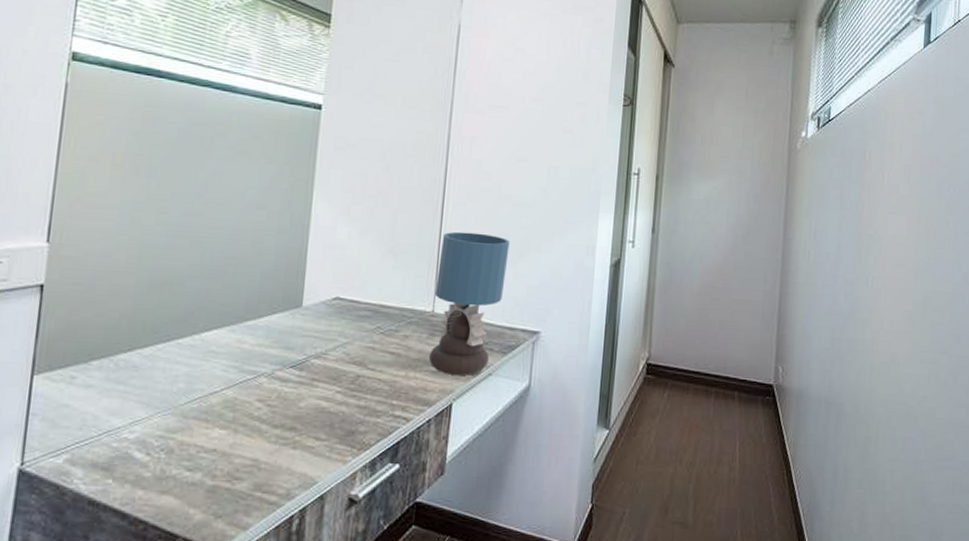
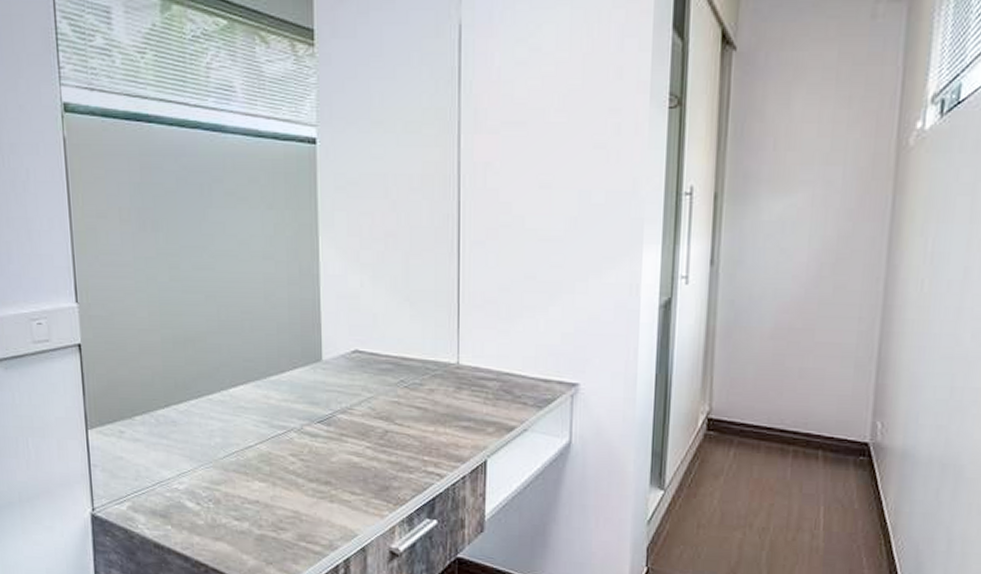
table lamp: present [428,231,510,376] -> none [457,274,538,431]

